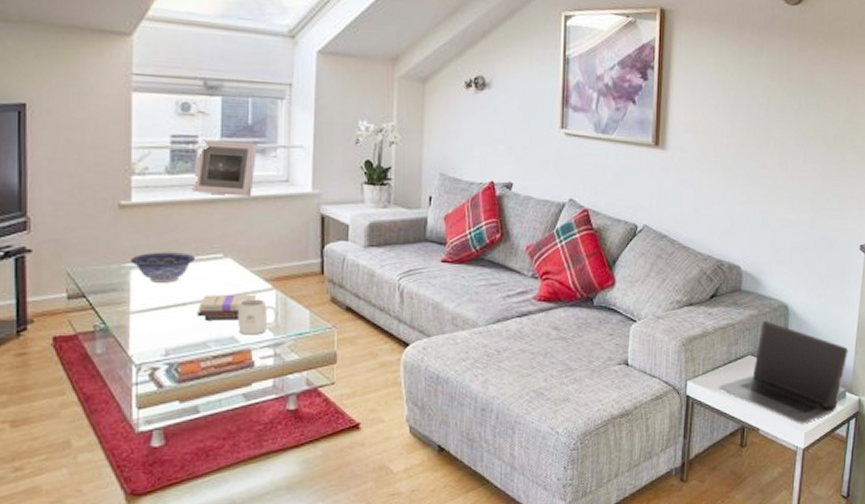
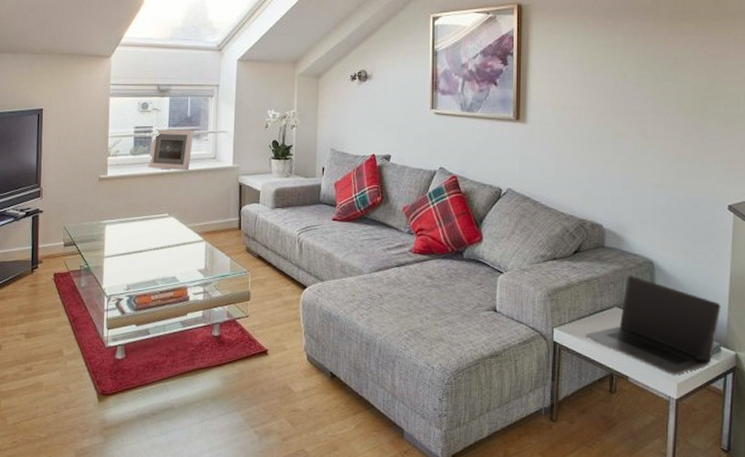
decorative bowl: present [130,252,196,283] -> none [105,212,150,235]
books: present [197,294,257,321] -> none [149,244,192,265]
mug: present [238,299,279,335] -> none [178,248,207,276]

